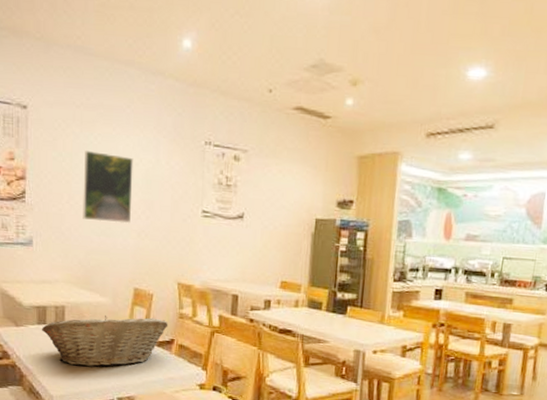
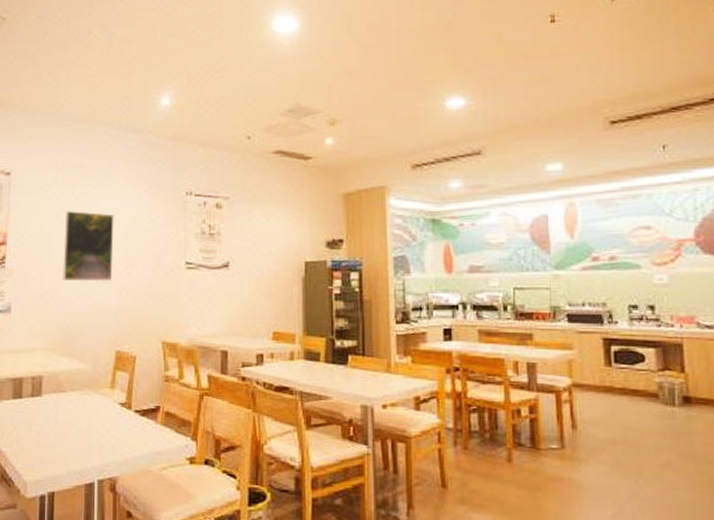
fruit basket: present [42,316,168,367] -> none [17,383,153,445]

